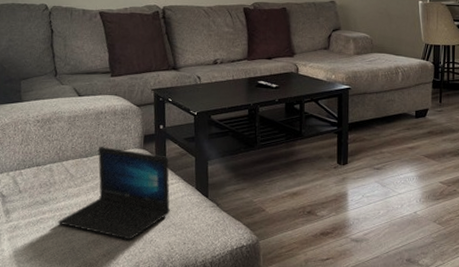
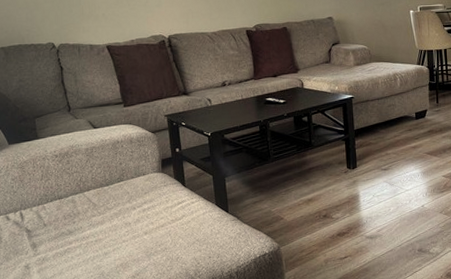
laptop: present [57,147,170,240] -> none [85,174,193,260]

